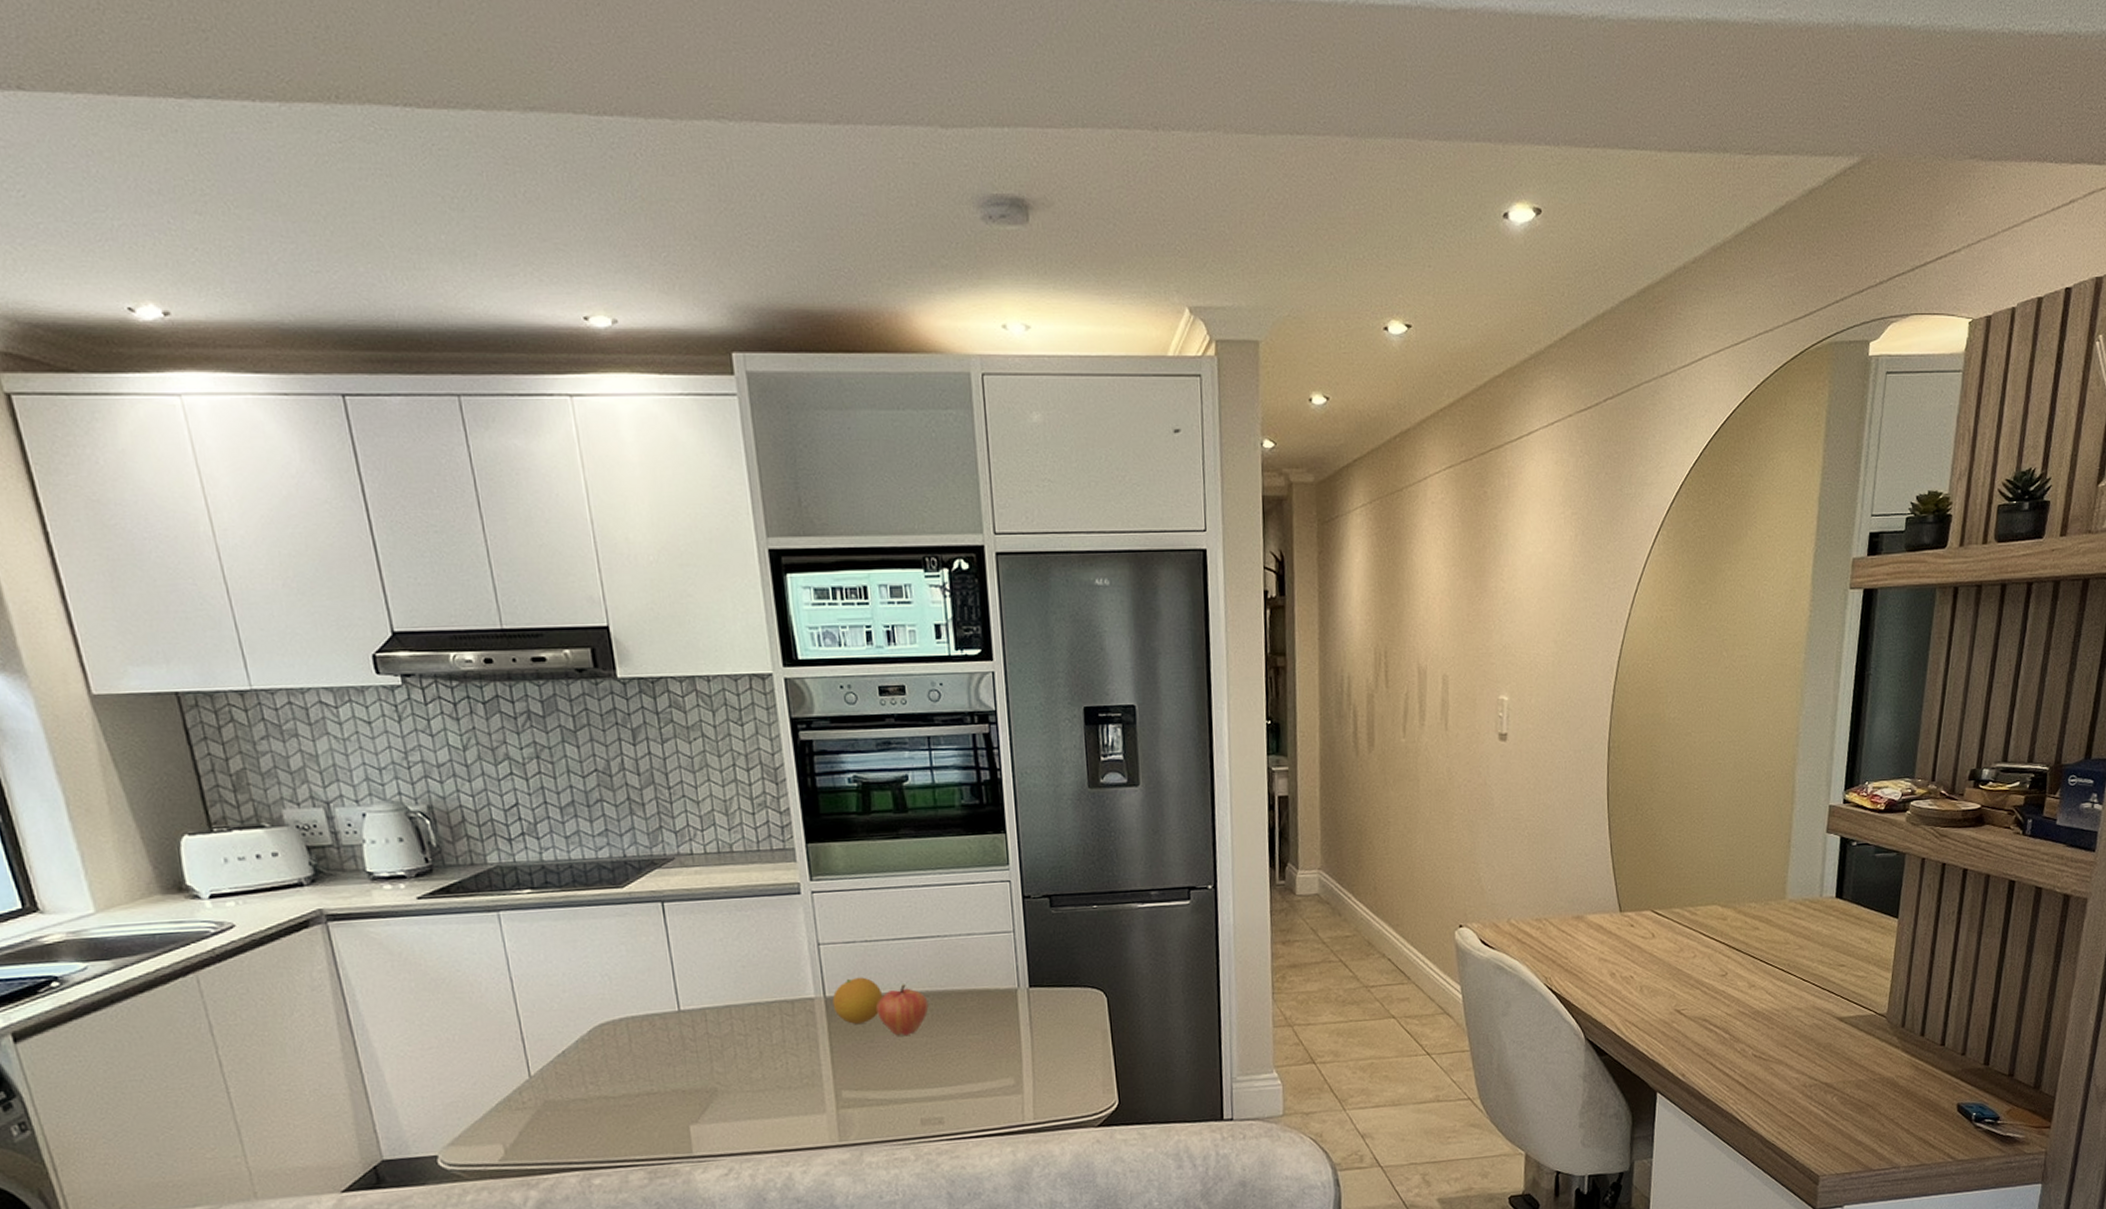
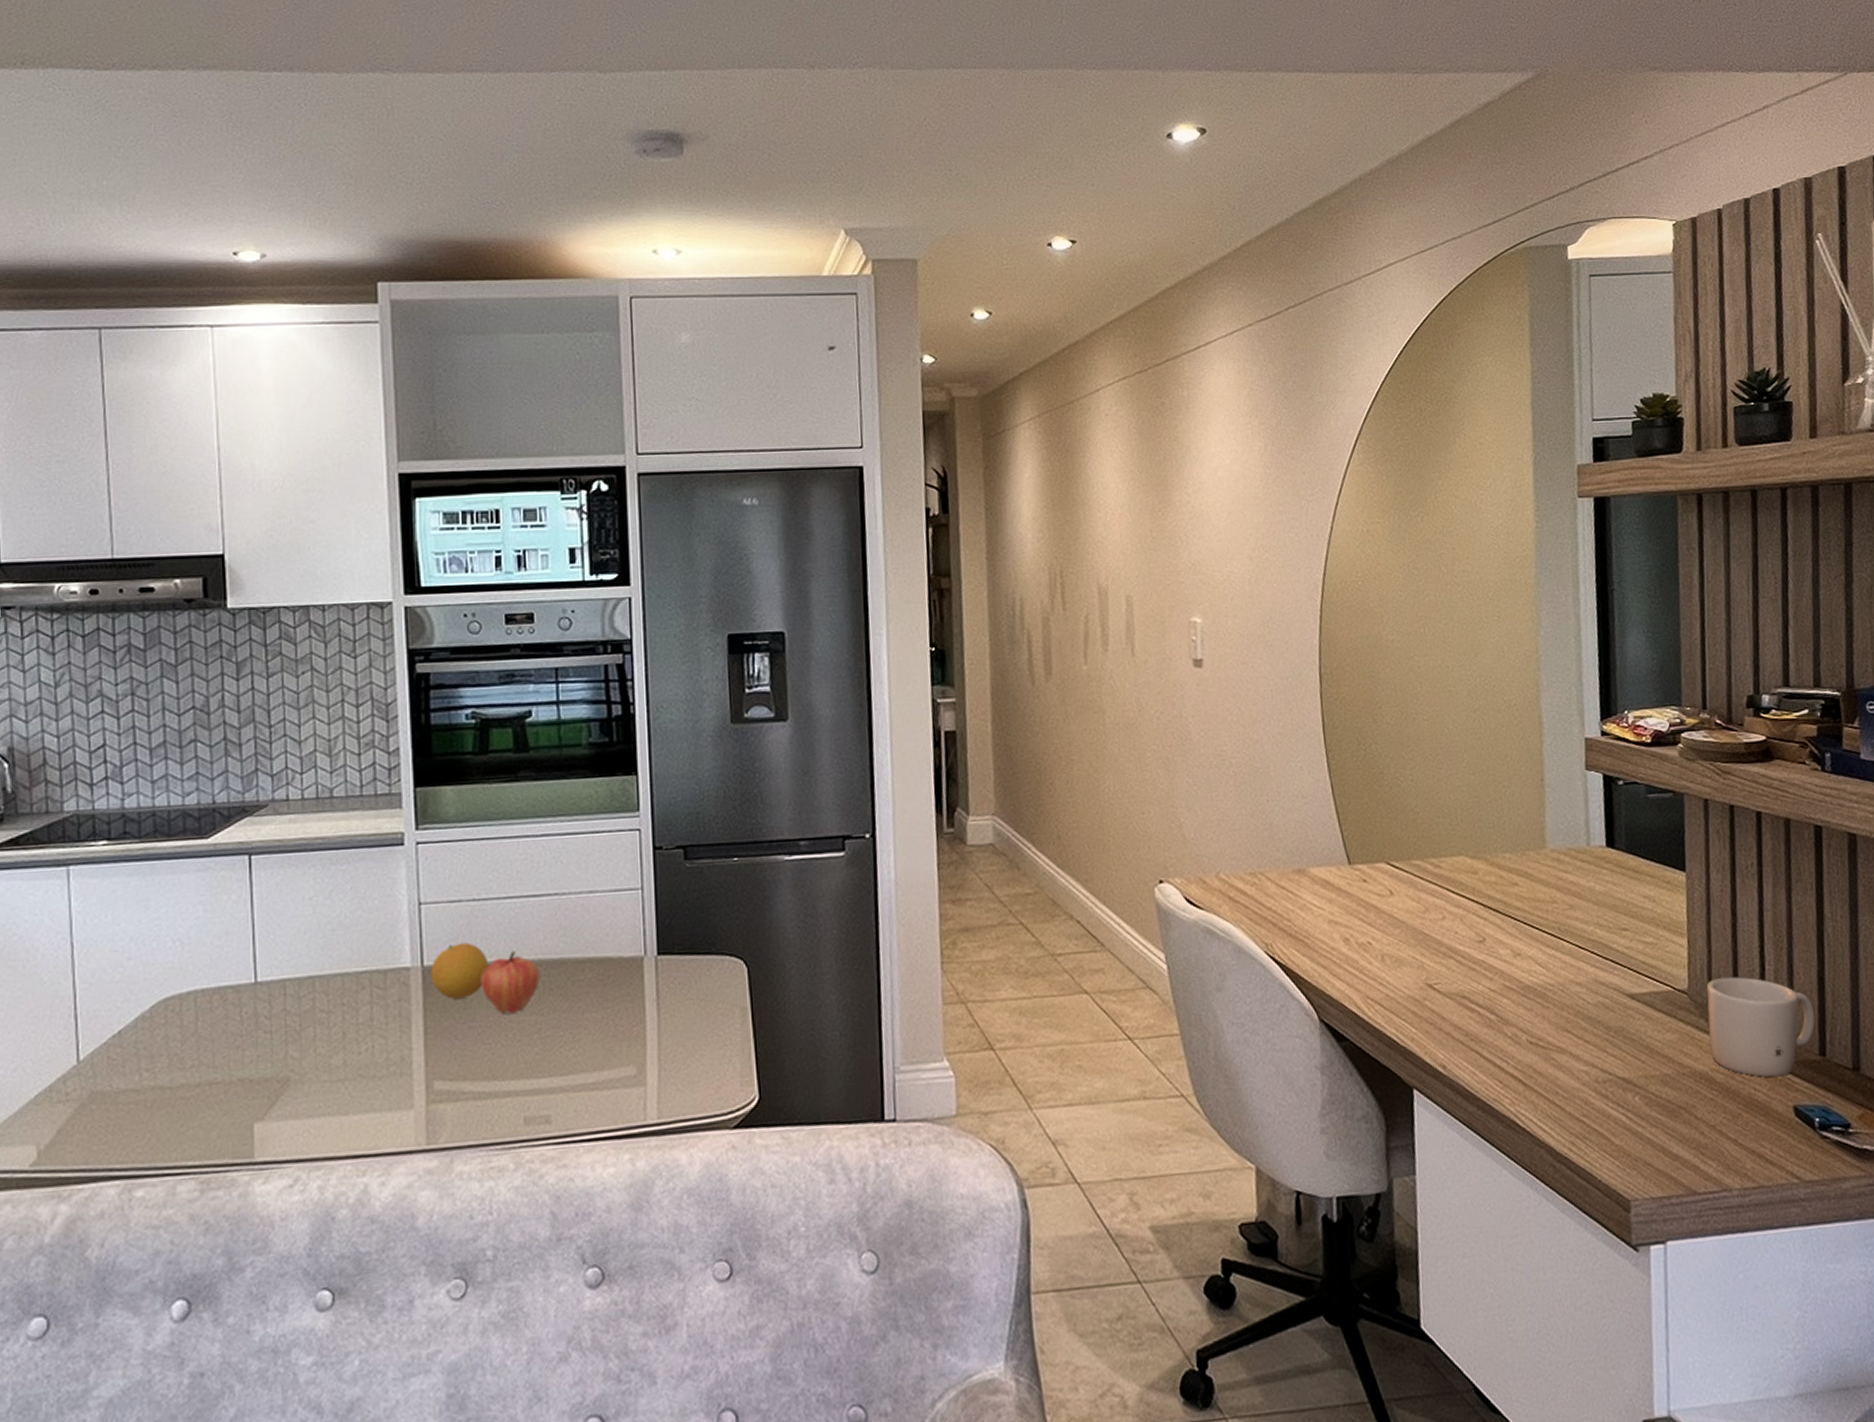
mug: none [1898,1003,1985,1082] -> present [1706,976,1816,1078]

